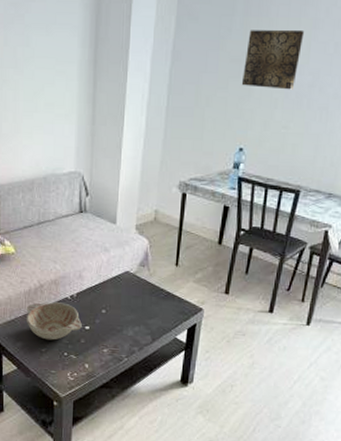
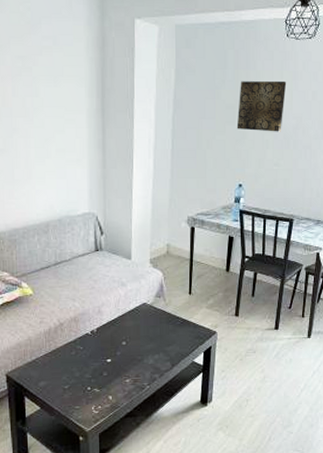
decorative bowl: present [26,302,82,340] -> none [47,339,104,377]

